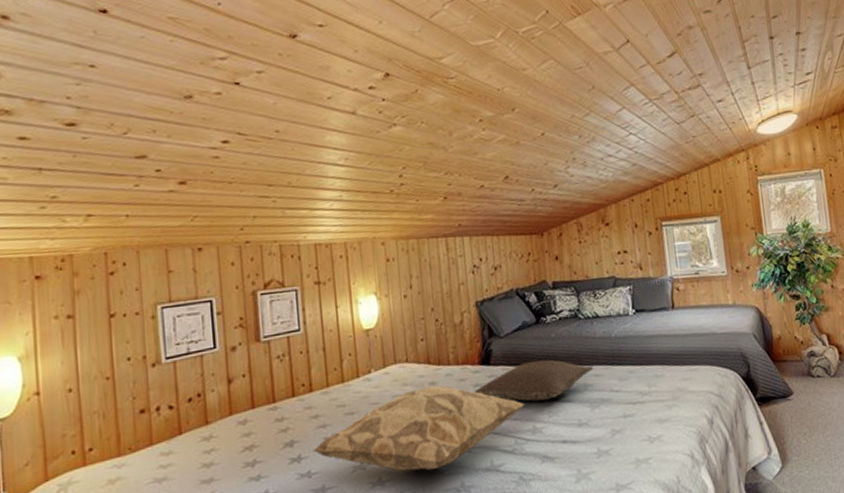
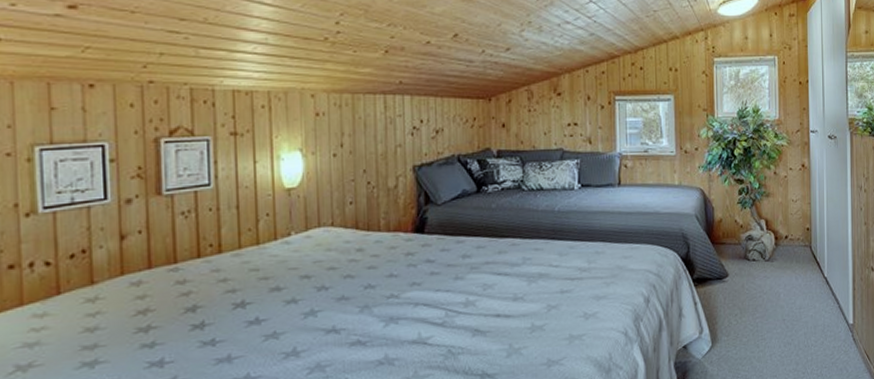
decorative pillow: present [312,385,525,471] -> none [217,252,459,342]
pillow: present [474,359,593,402] -> none [404,231,533,273]

